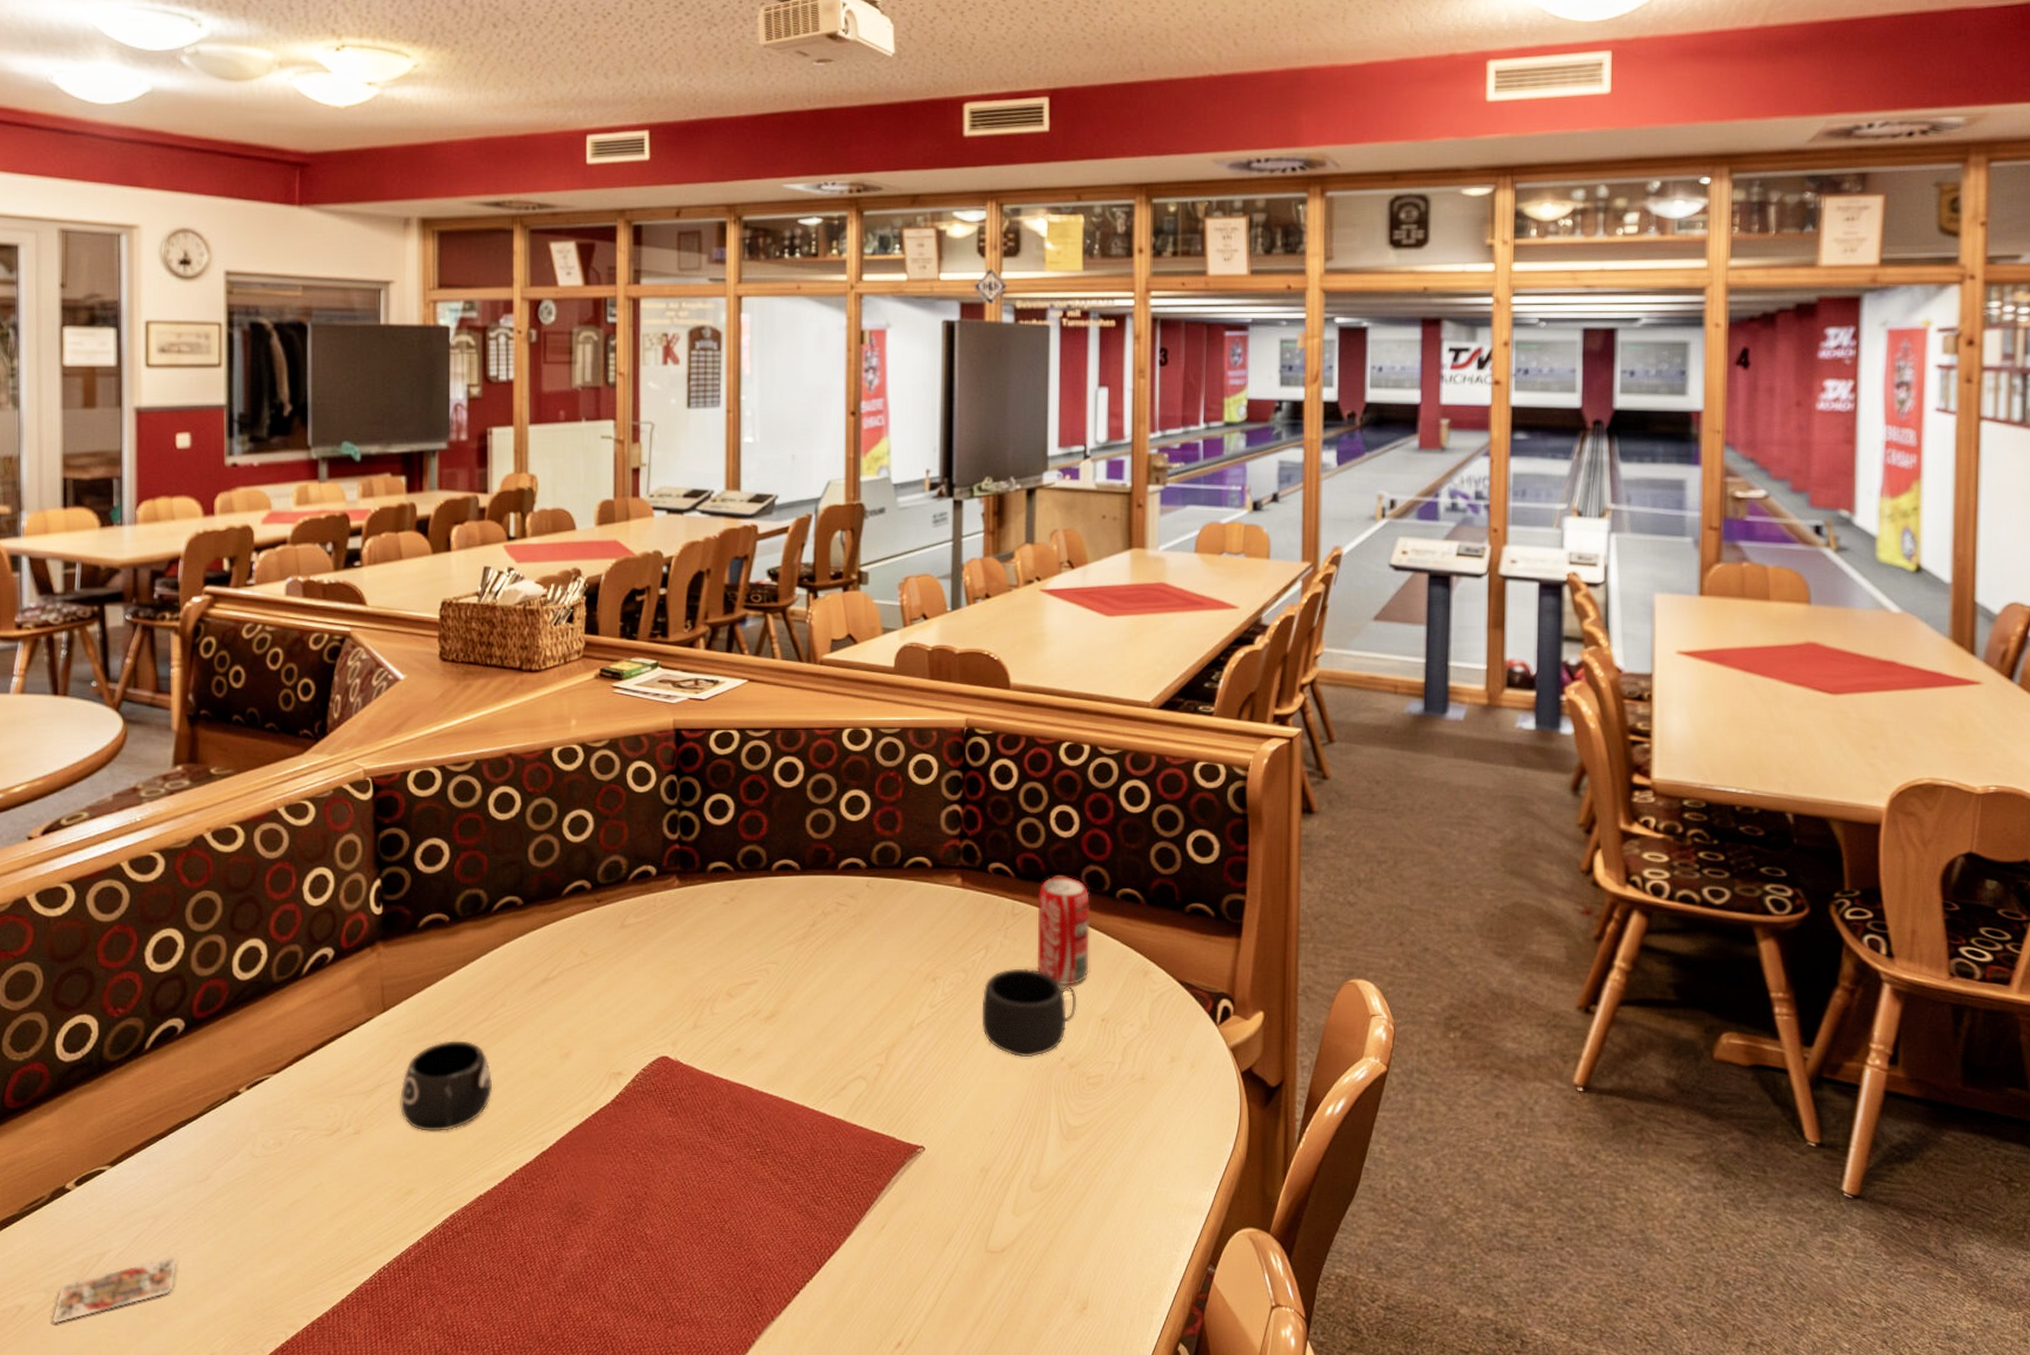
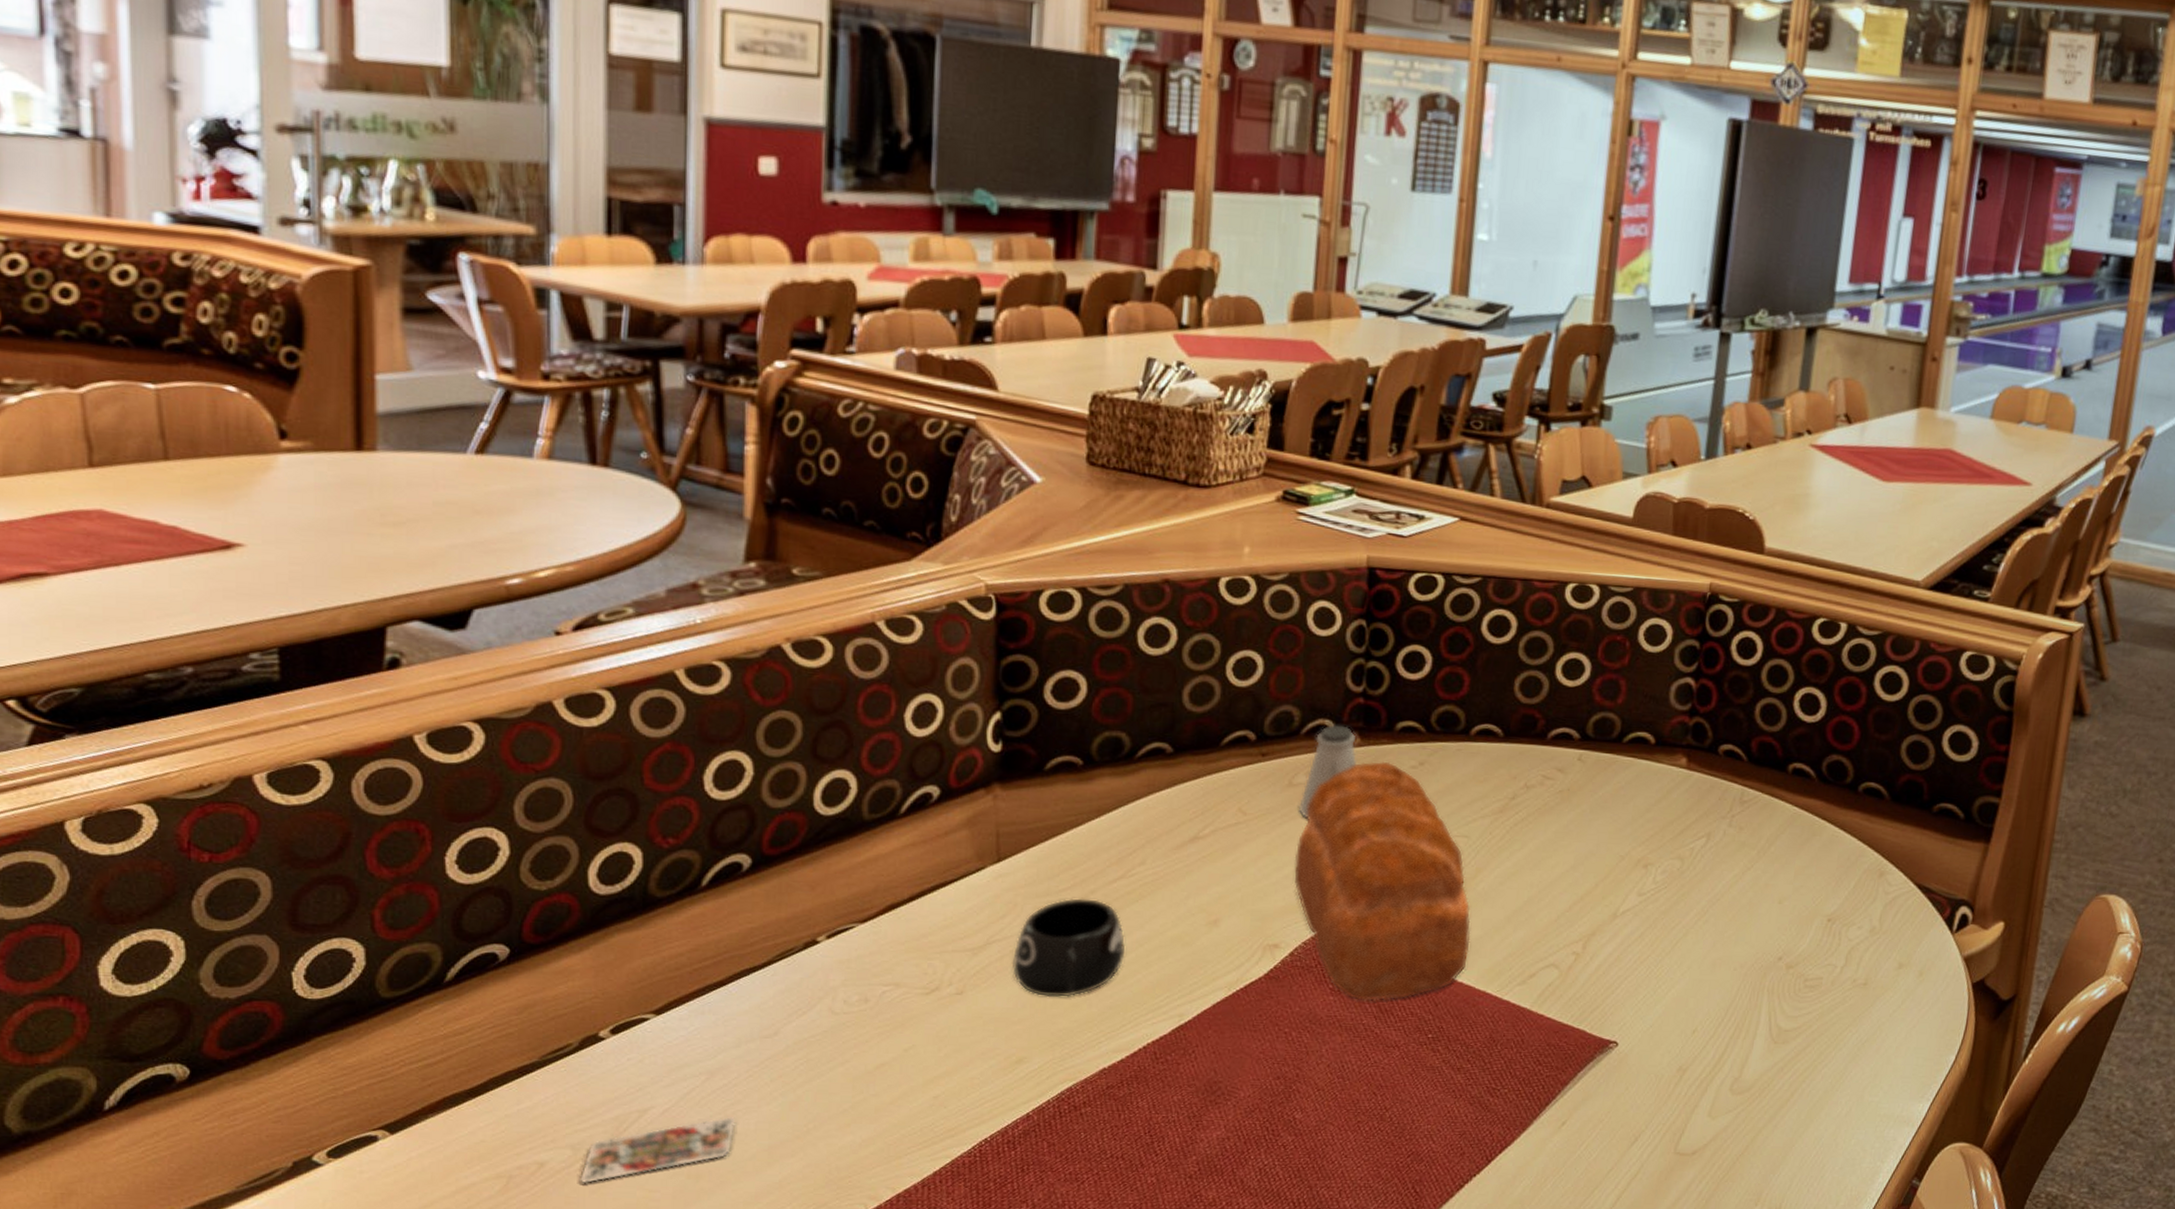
saltshaker: none [631,870,679,957] -> present [1299,725,1359,820]
bread: none [631,899,787,1120] -> present [1294,761,1471,1001]
mug: present [981,968,1077,1058] -> none [1694,859,1803,955]
beverage can: present [1037,876,1090,985] -> none [1762,763,1829,882]

